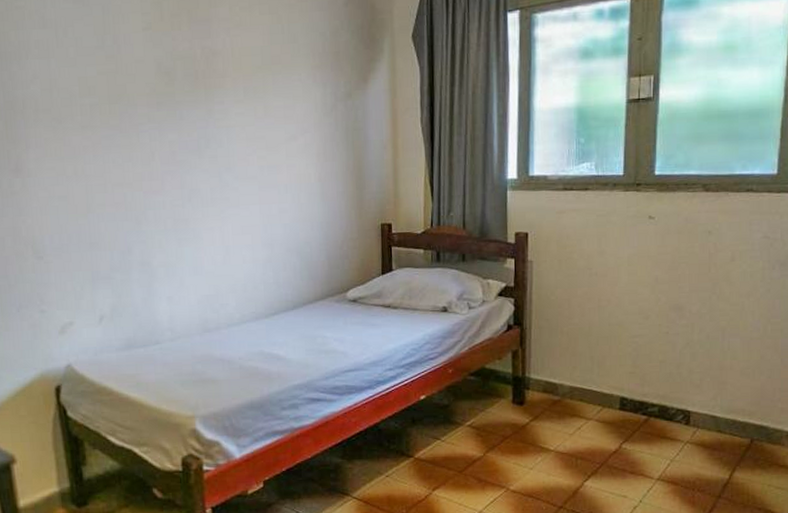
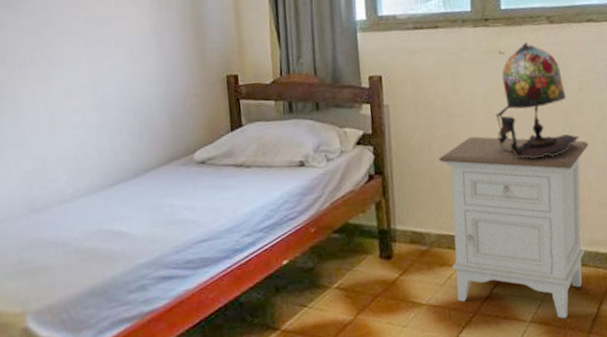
nightstand: none [578,296,736,481] -> present [439,136,589,319]
table lamp: none [639,208,727,323] -> present [495,42,580,159]

